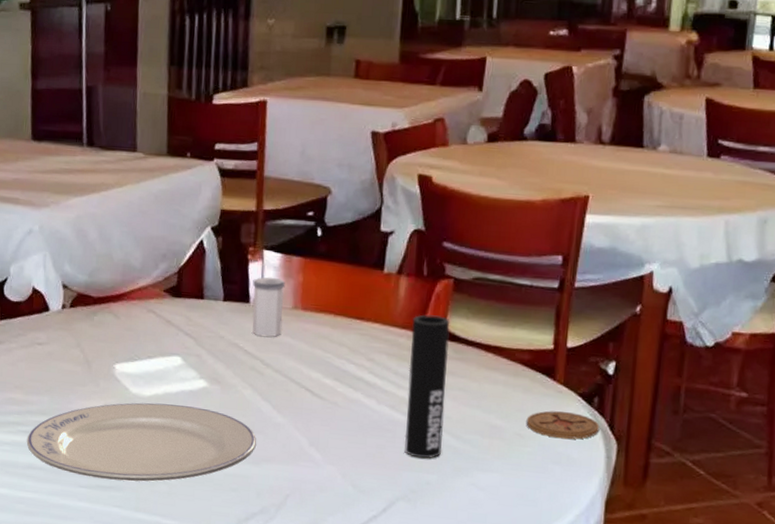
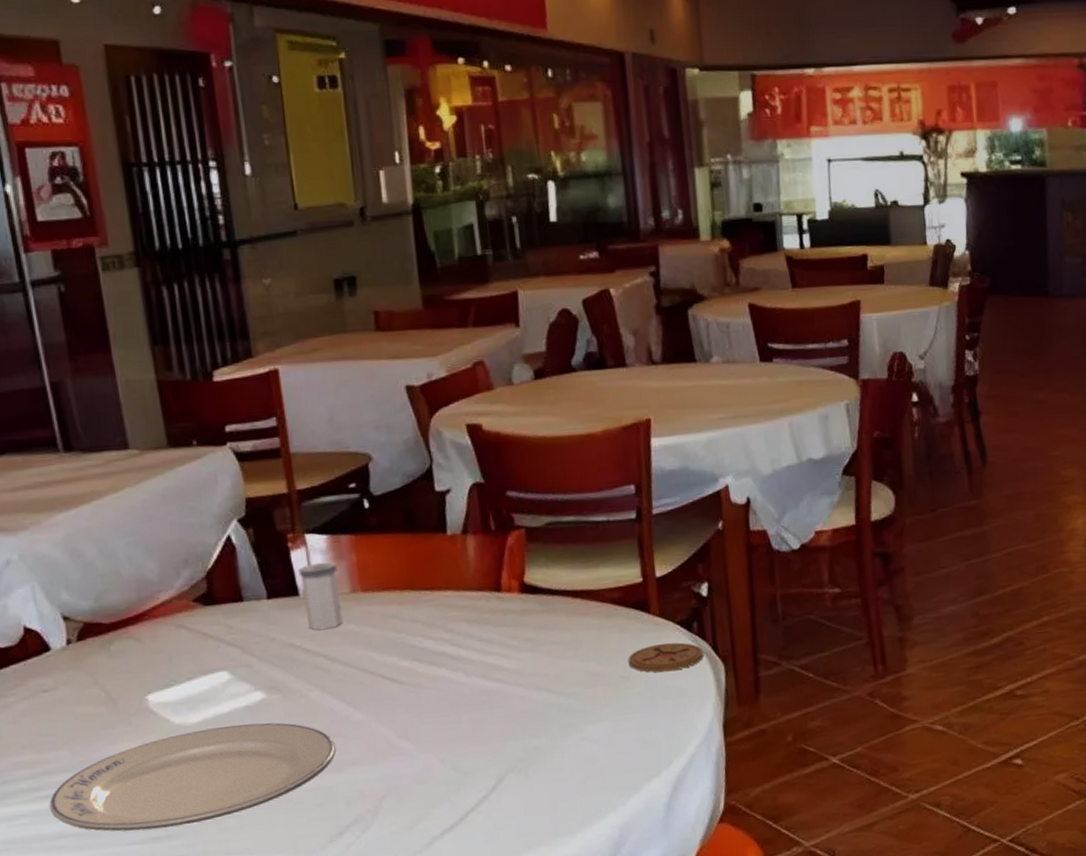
cup: present [404,314,450,459] -> none [488,569,544,724]

